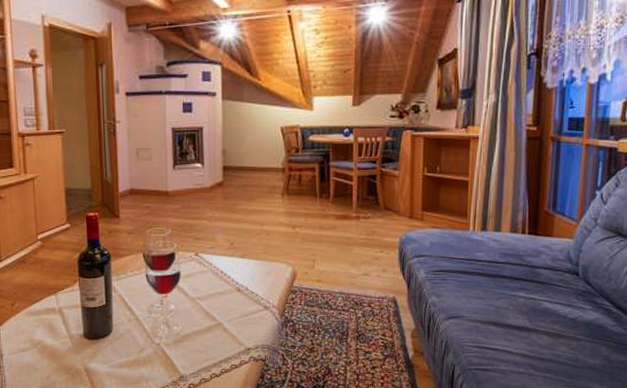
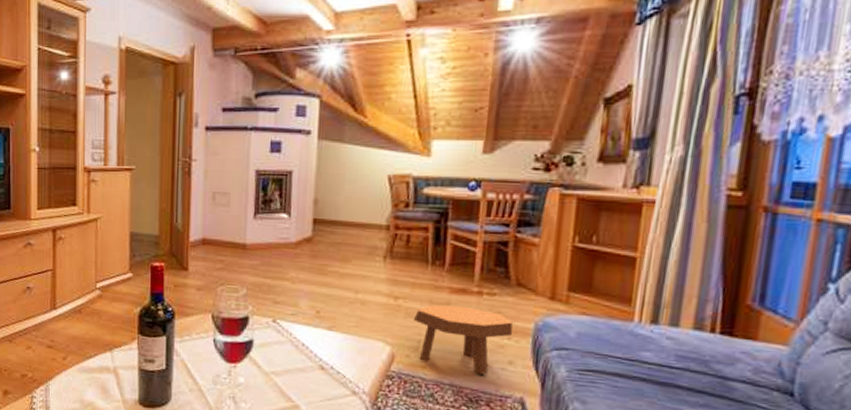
footstool: none [308,230,384,282] -> present [413,305,513,375]

